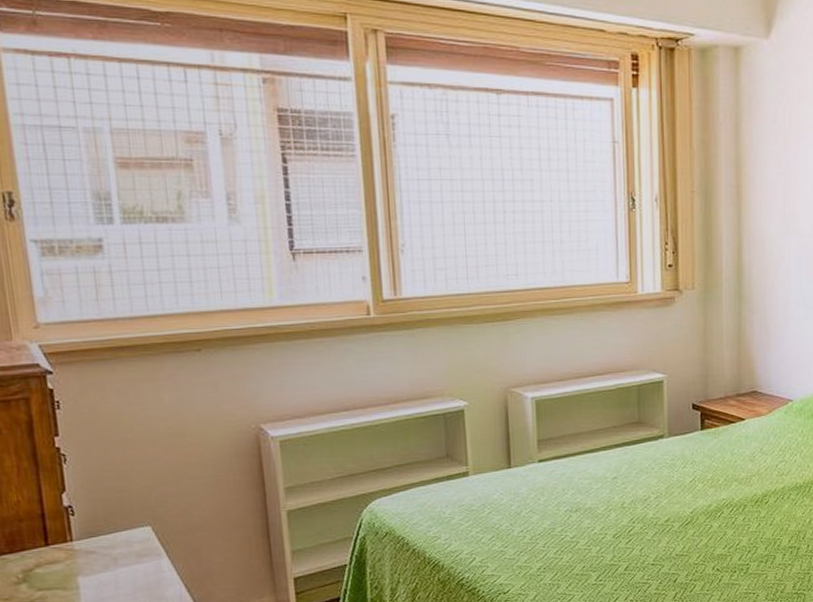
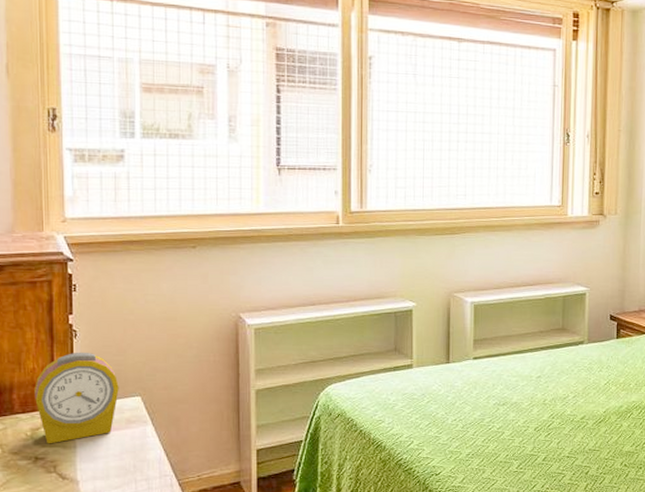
alarm clock: none [21,478,124,587] -> present [35,352,119,444]

